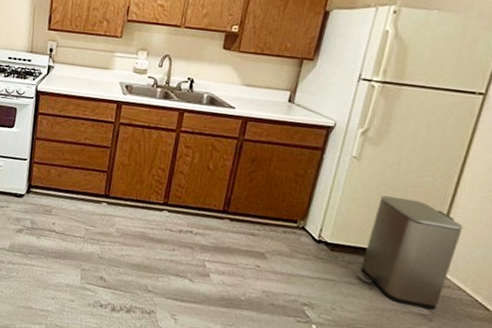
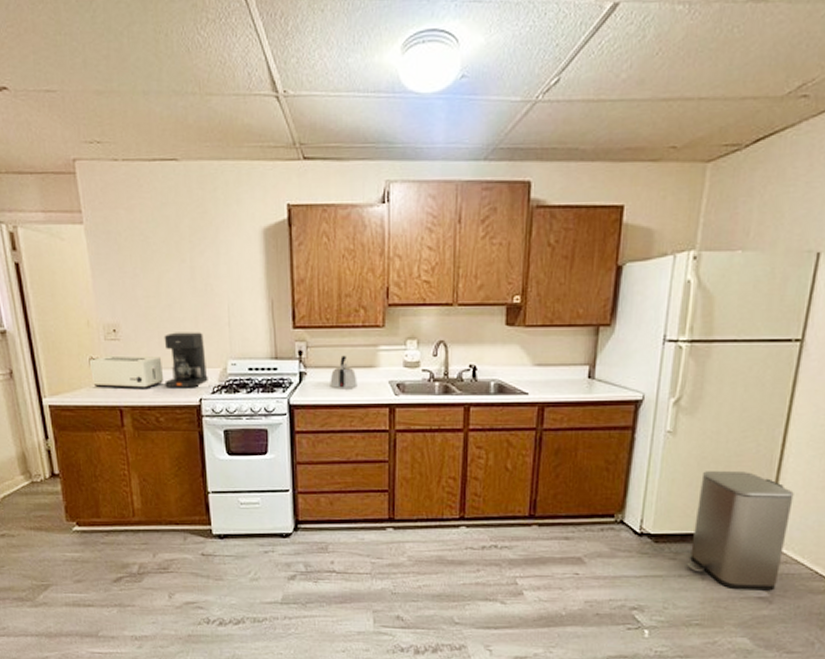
kettle: none [71,56,94,86] -> present [330,355,358,391]

